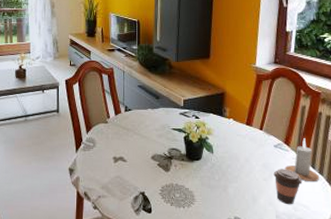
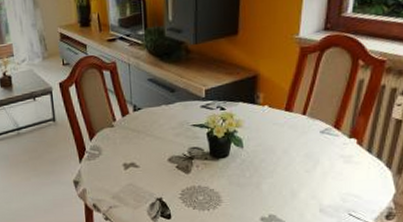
coffee cup: present [273,169,303,205] -> none [318,157,355,197]
candle: present [285,138,320,182] -> none [333,119,377,169]

